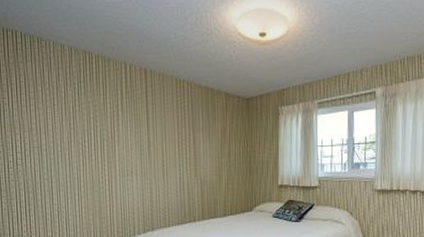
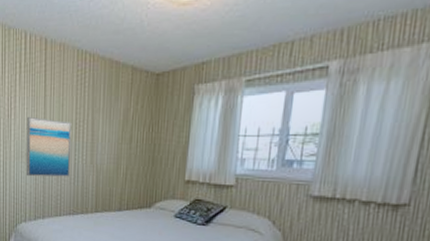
wall art: none [131,137,176,193] -> present [27,116,72,177]

